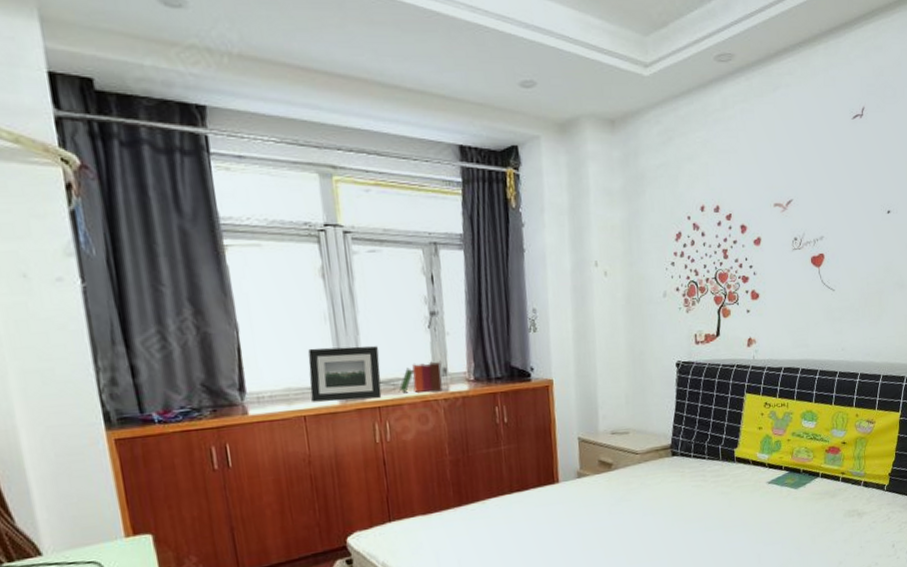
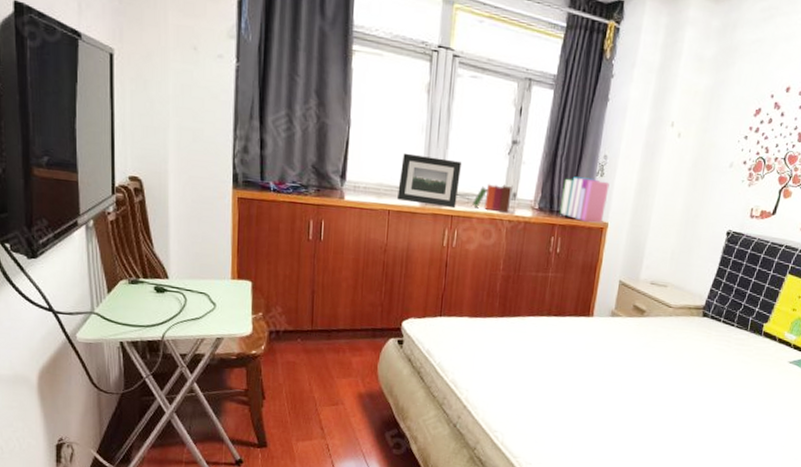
books: none [495,336,546,385] -> present [559,176,610,223]

